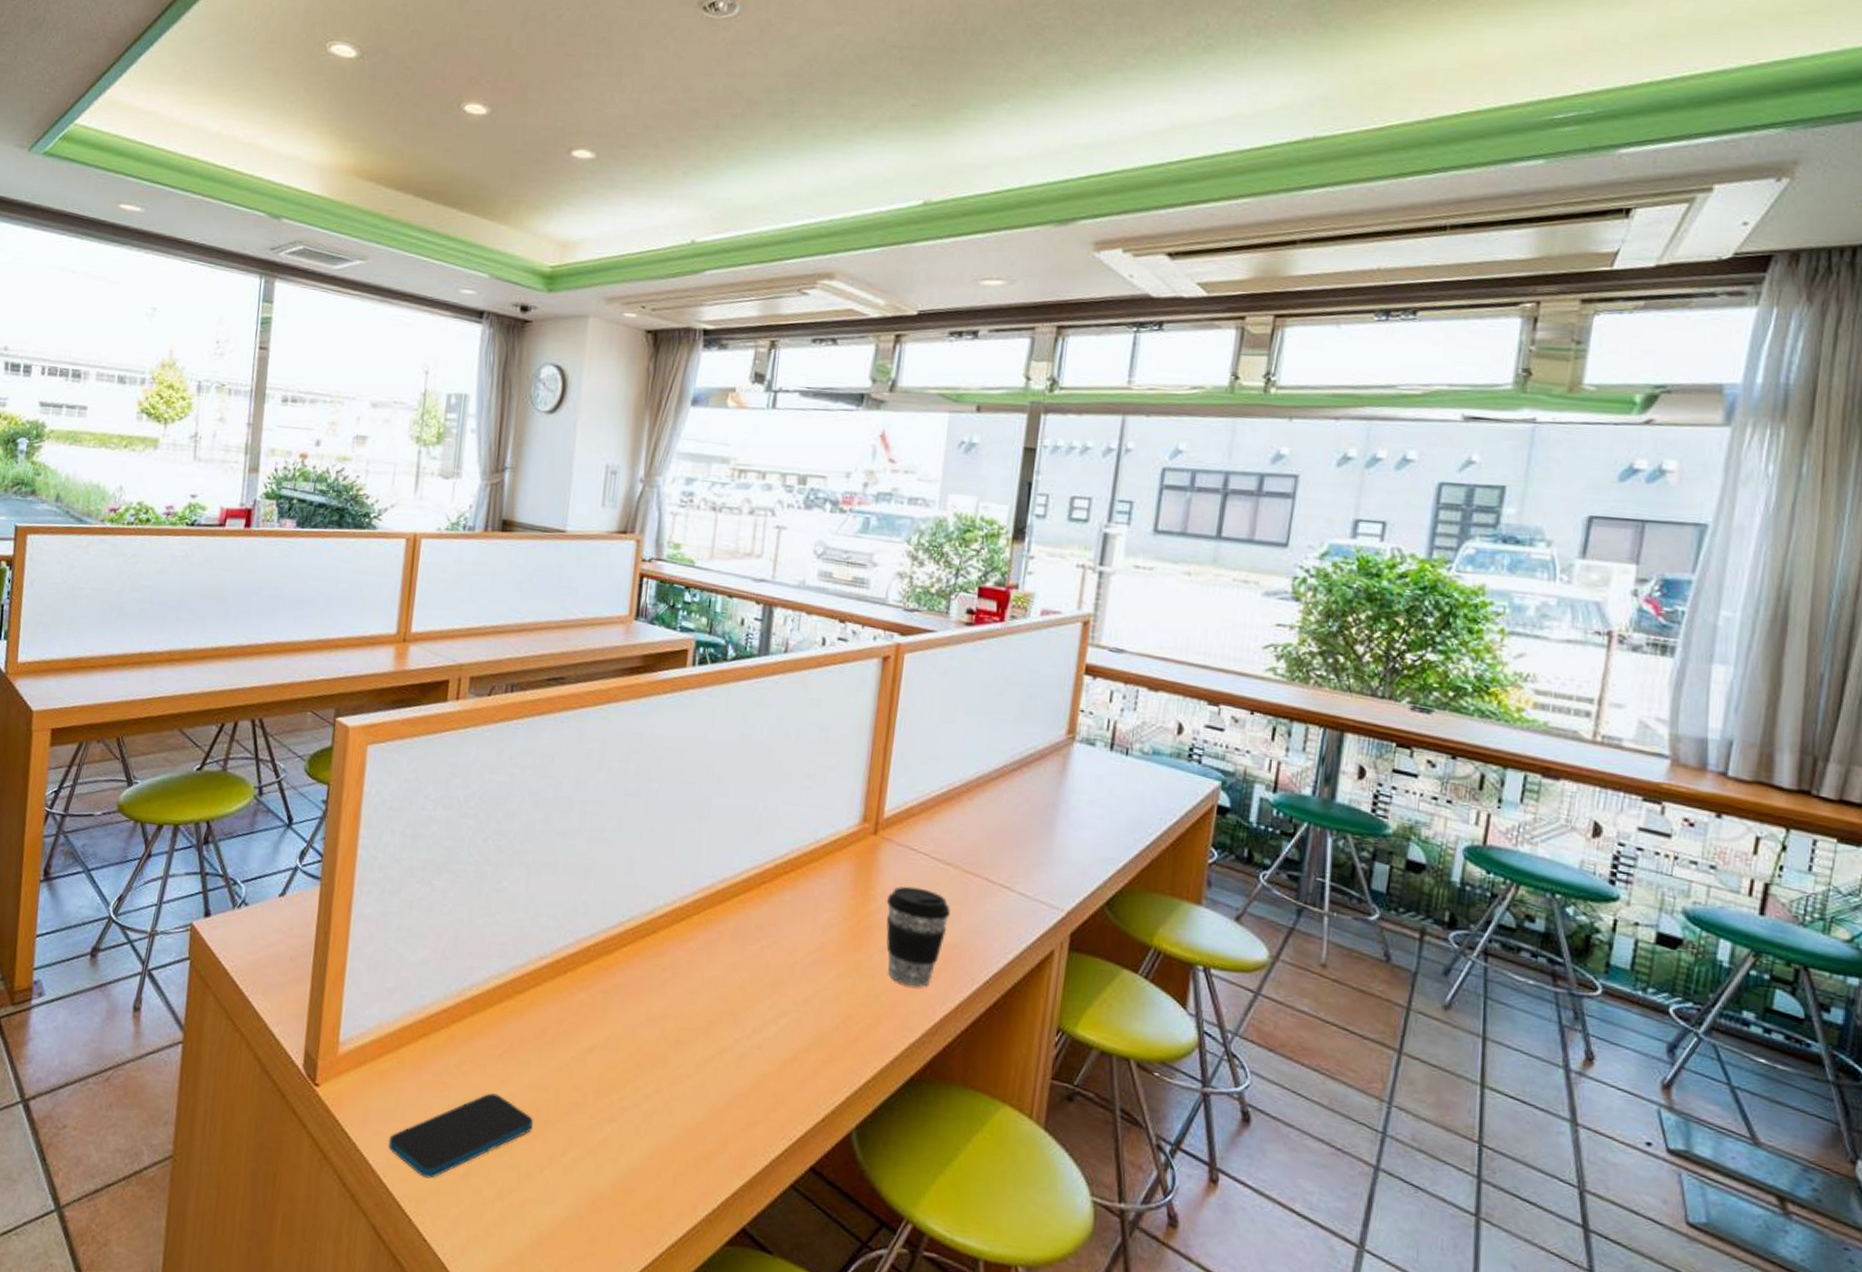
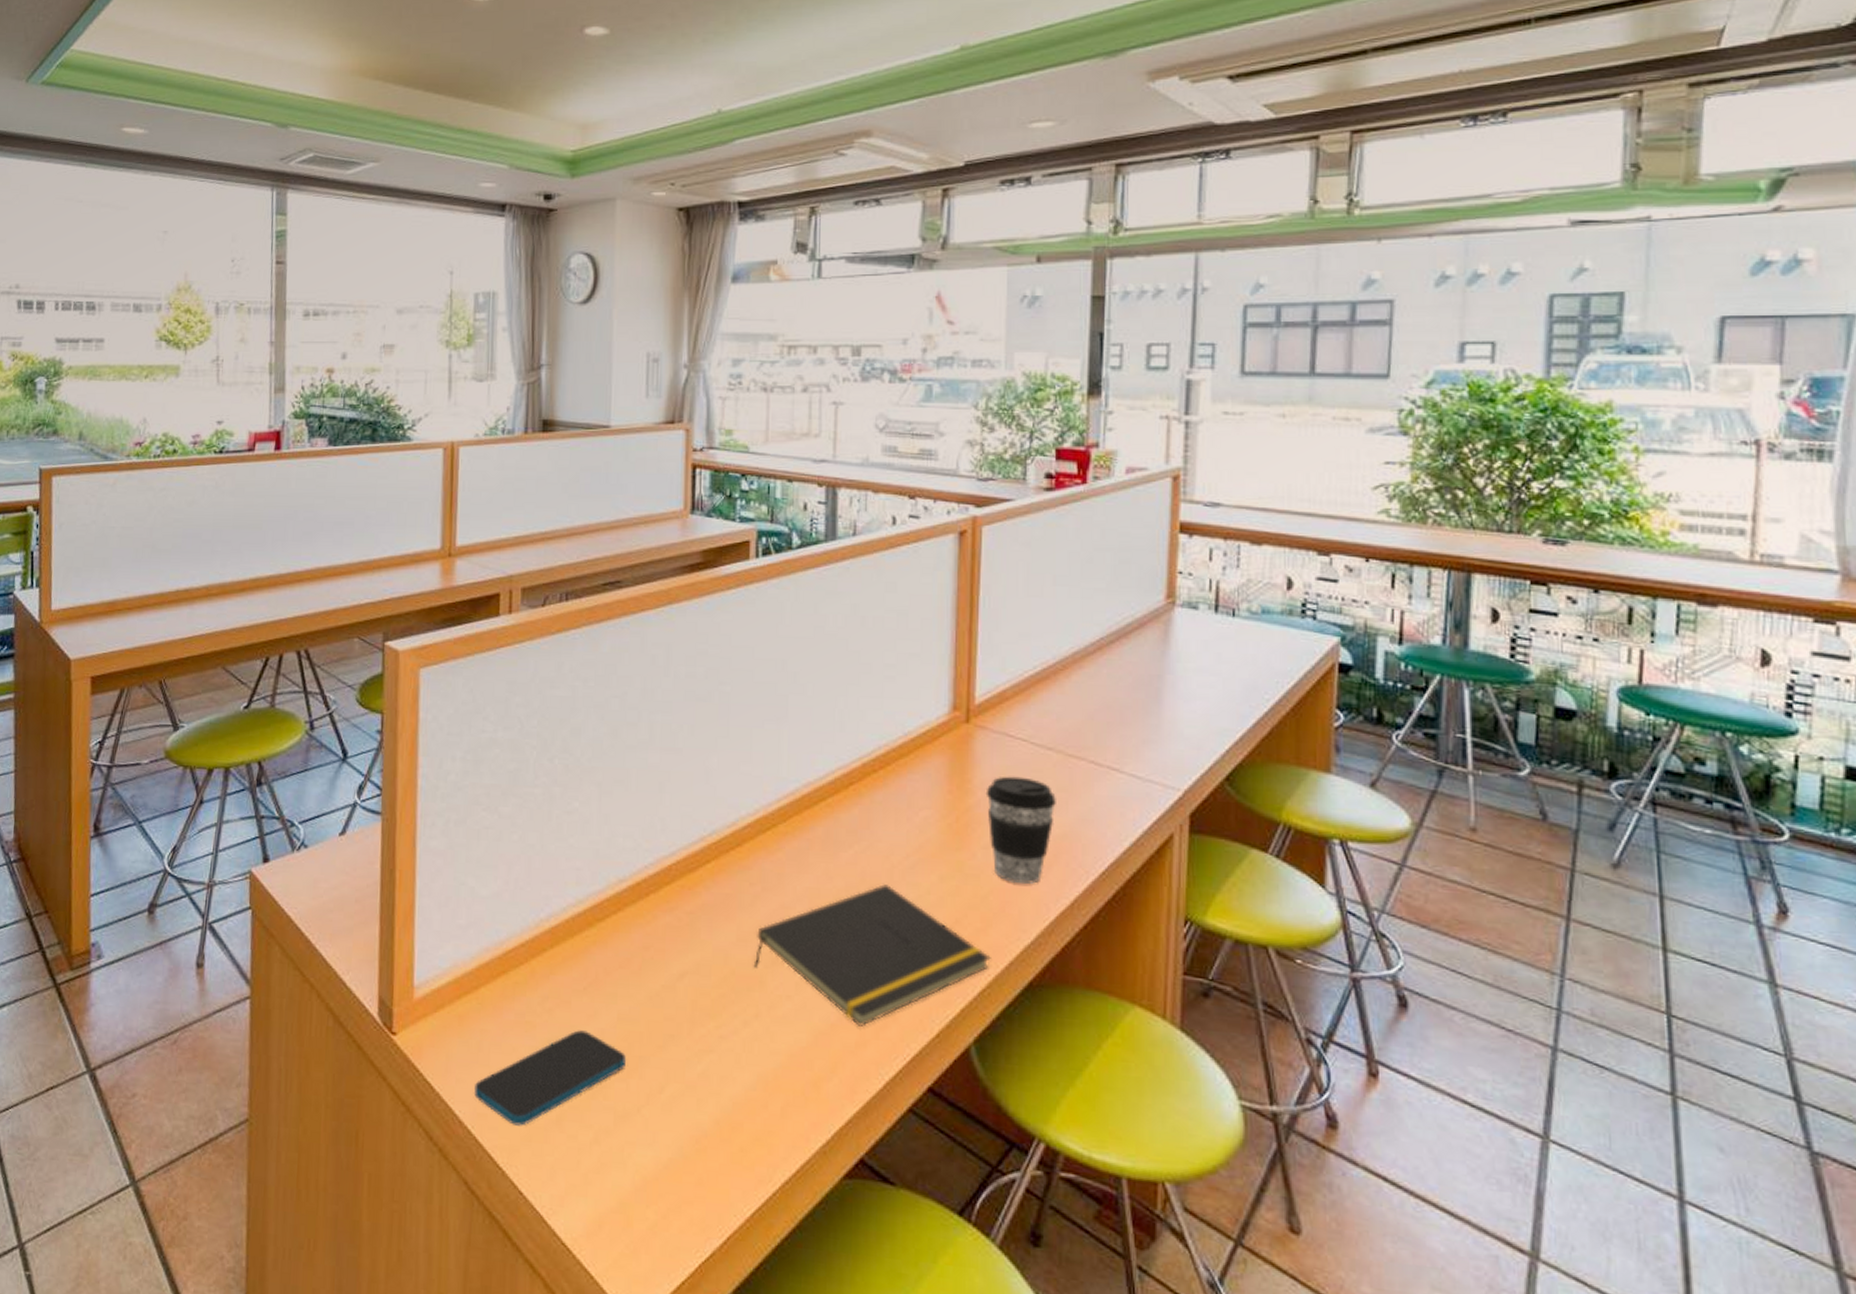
notepad: none [658,978,878,1108] -> present [753,884,991,1027]

